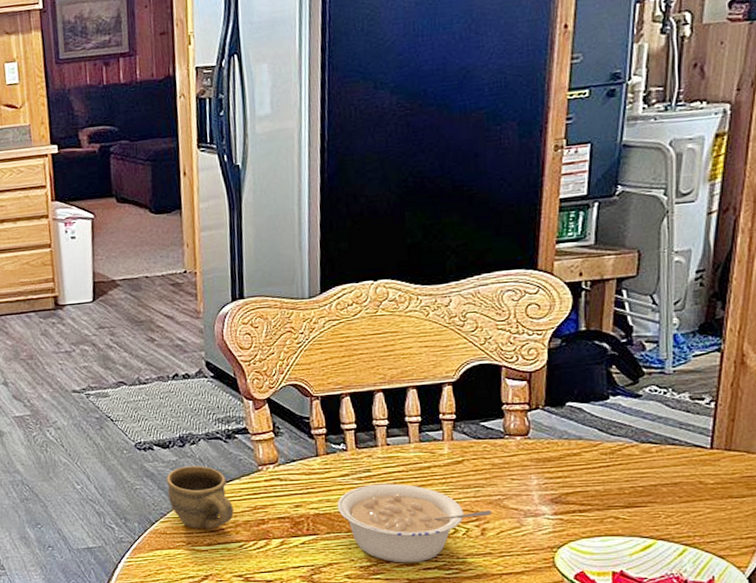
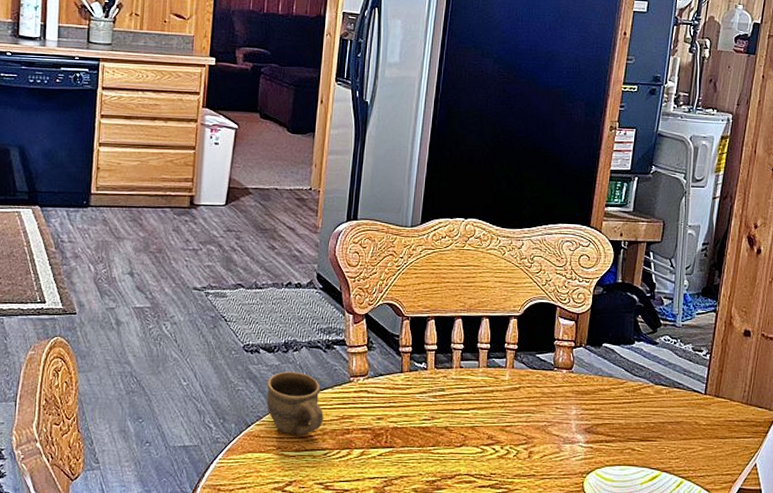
legume: present [337,483,492,563] -> none [413,403,538,480]

